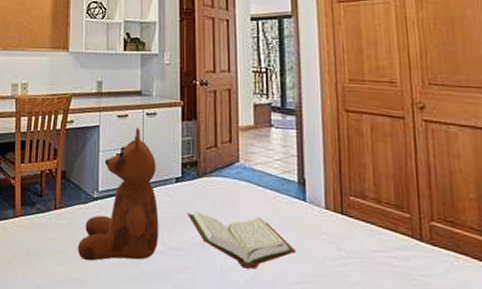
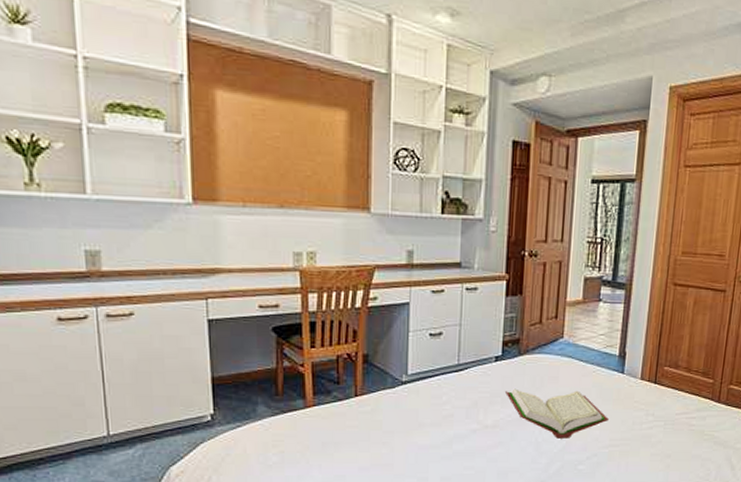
teddy bear: present [77,128,159,261] -> none [382,304,475,446]

